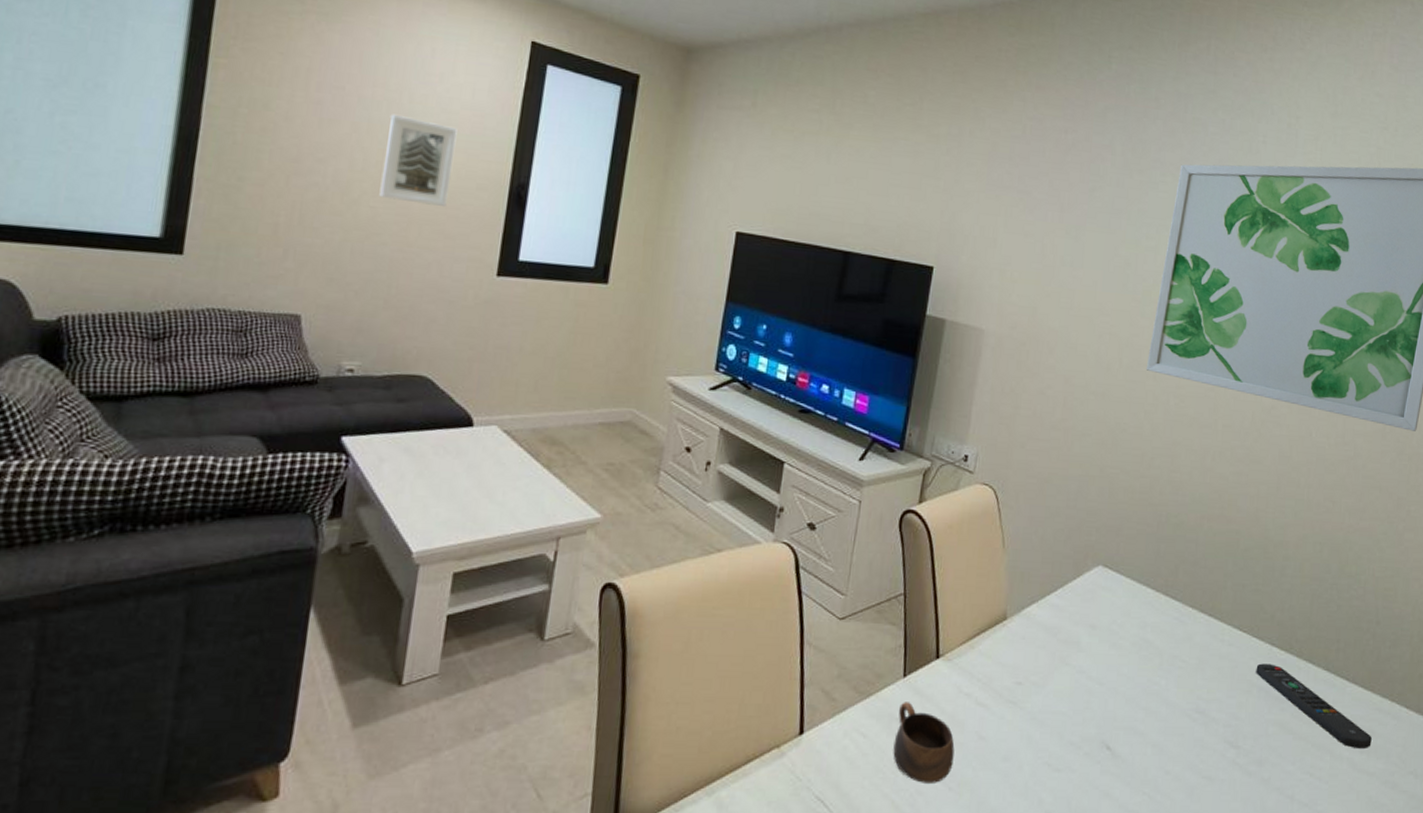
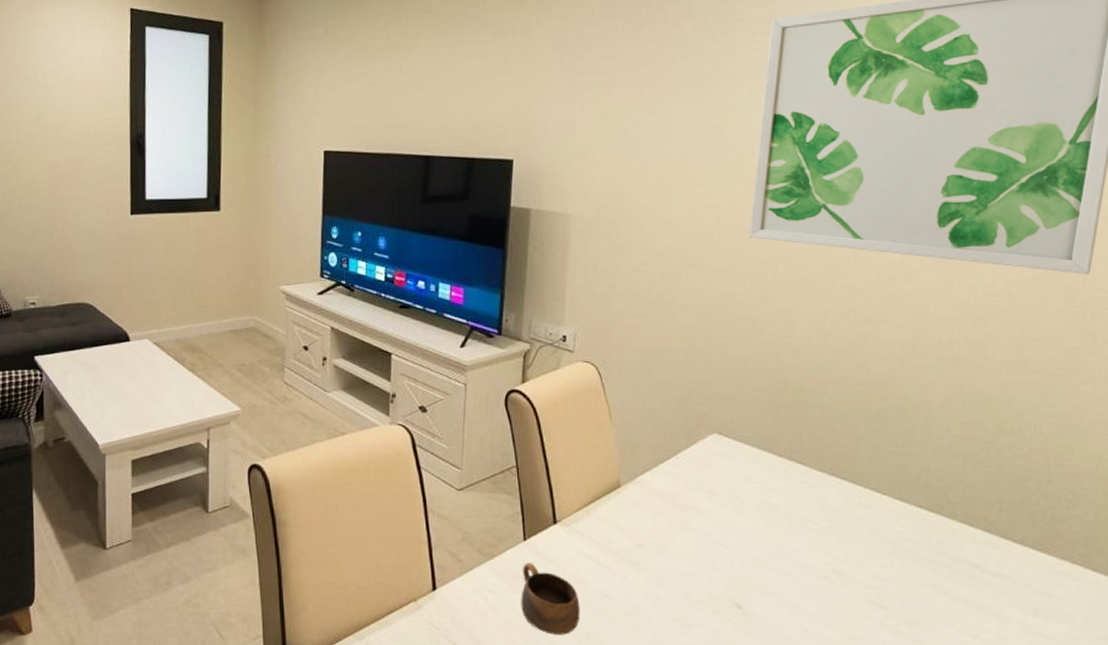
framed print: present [379,114,458,206] -> none [32,90,84,162]
remote control: present [1256,663,1372,750] -> none [901,525,1049,613]

